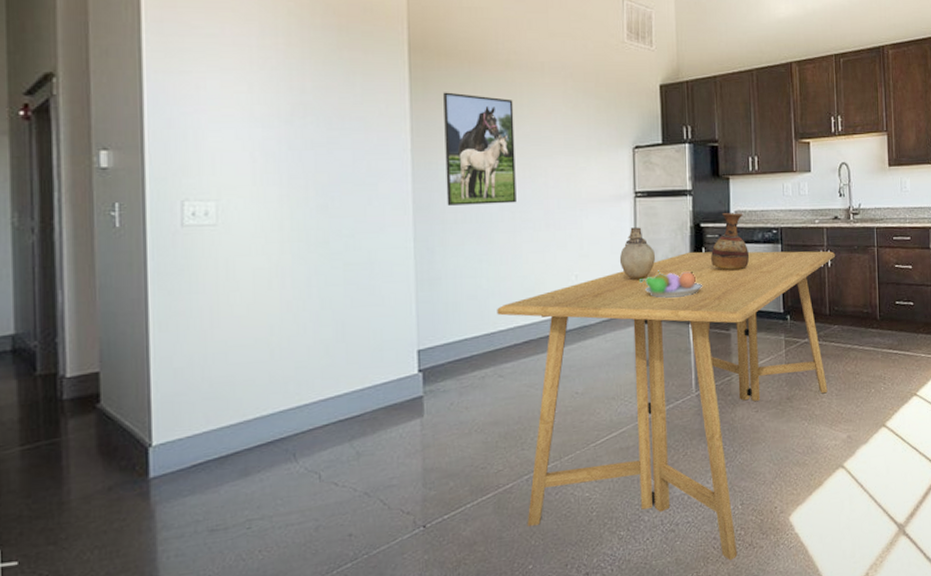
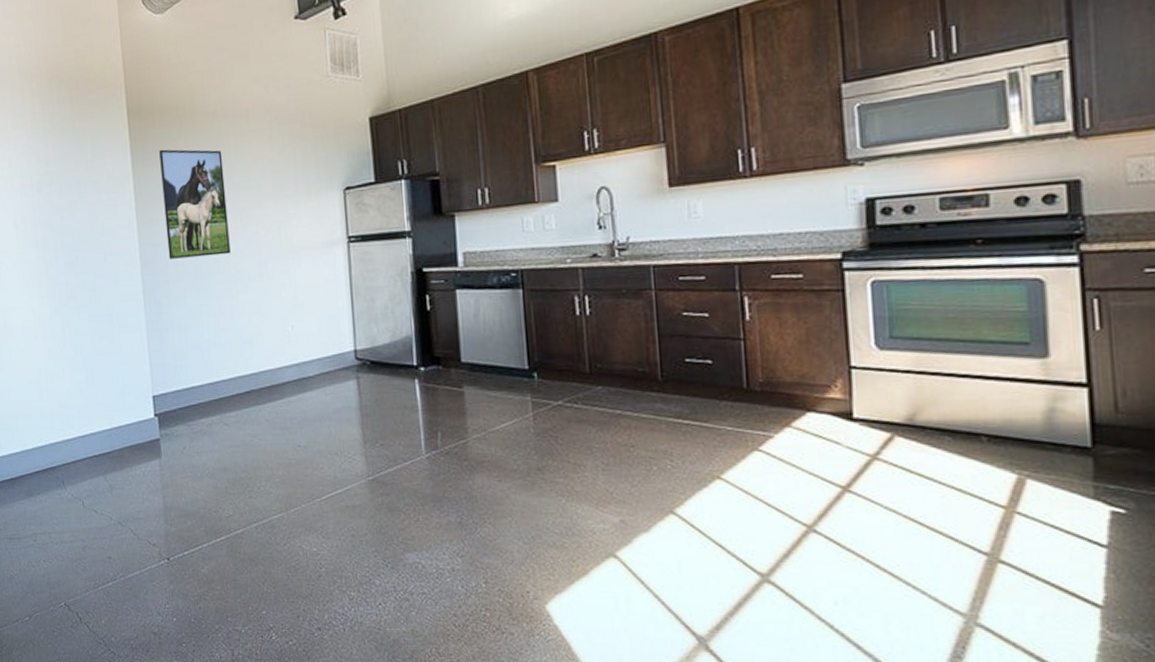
dining table: present [497,251,836,560] -> none [219,296,596,642]
vase: present [619,227,656,280] -> none [335,274,374,330]
fruit bowl: present [638,270,702,298] -> none [356,320,428,351]
ceramic pitcher: present [711,213,750,271] -> none [436,254,484,321]

